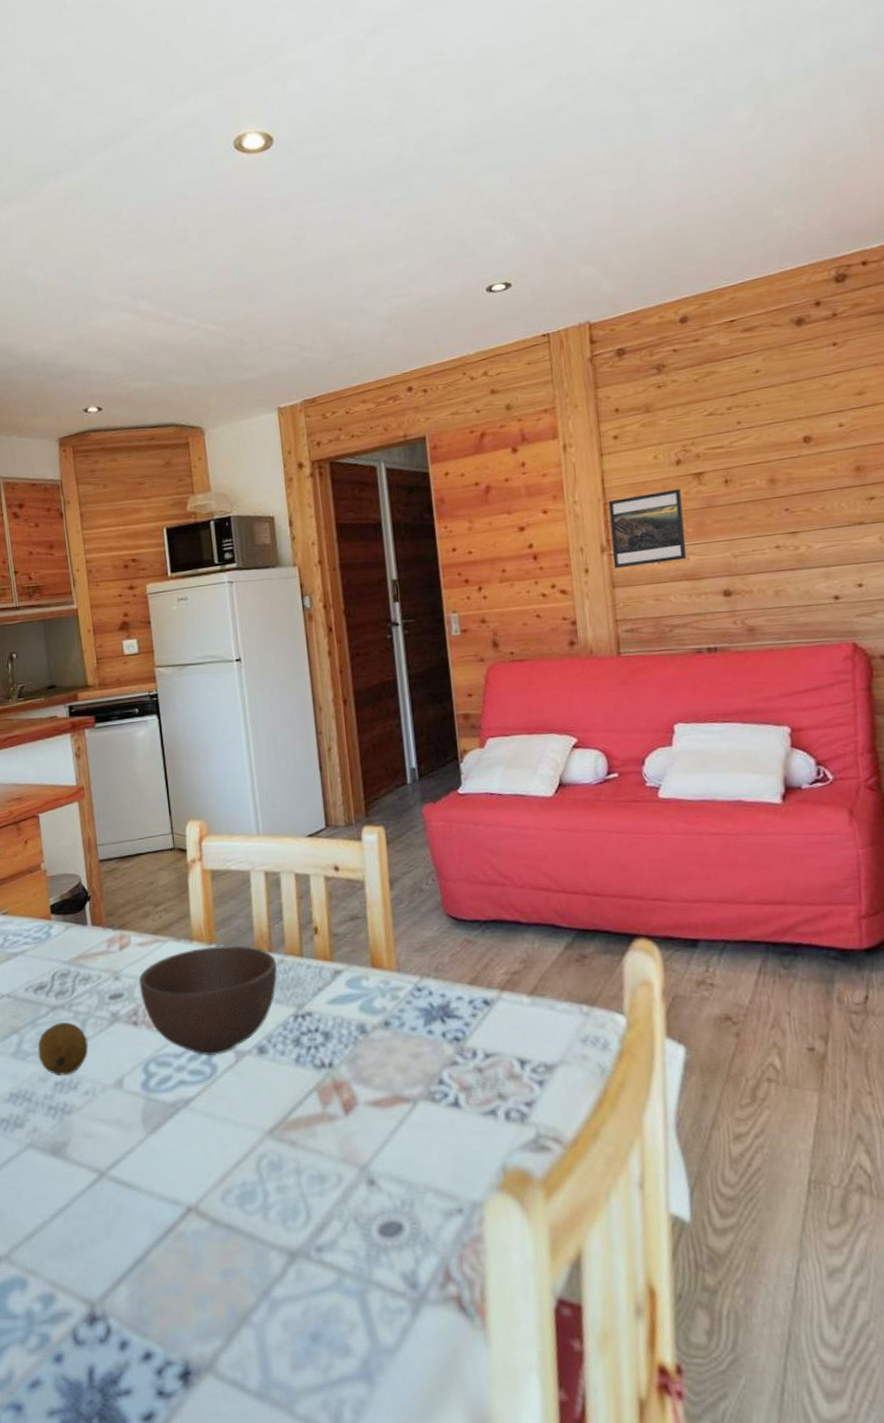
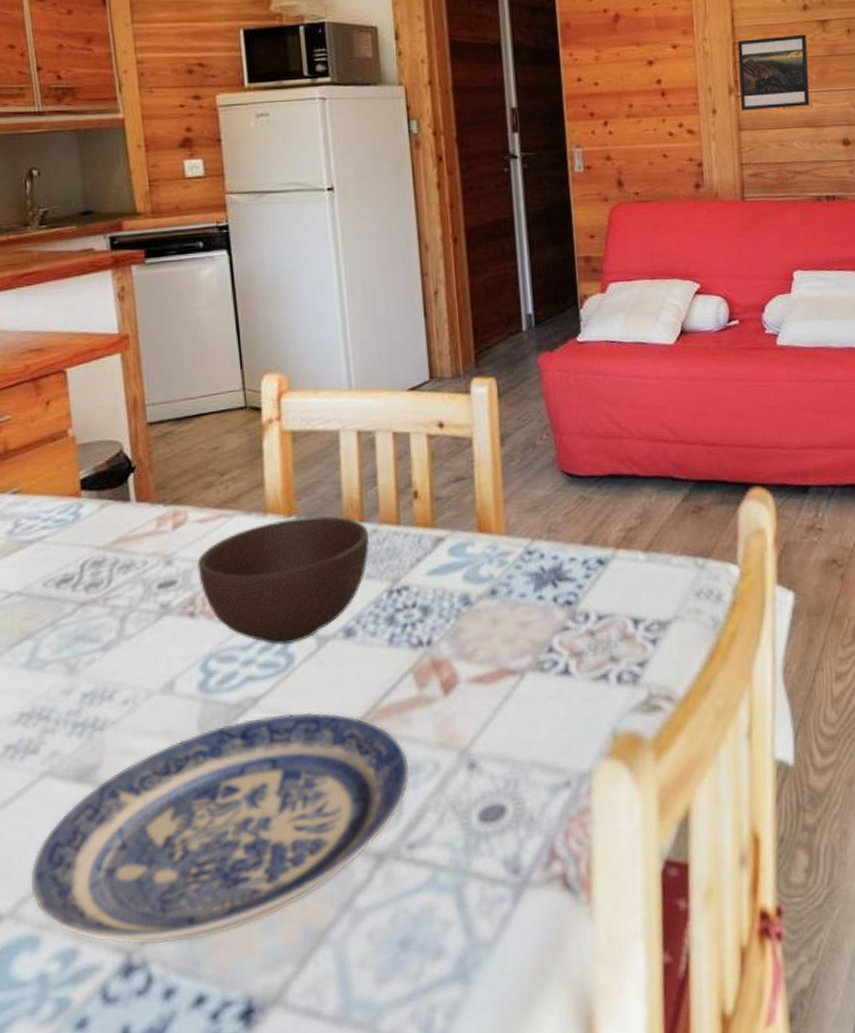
plate: none [19,1116,317,1302] -> present [29,712,410,945]
fruit: present [38,1022,88,1075] -> none [60,620,129,685]

